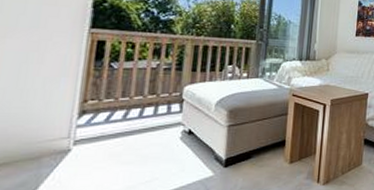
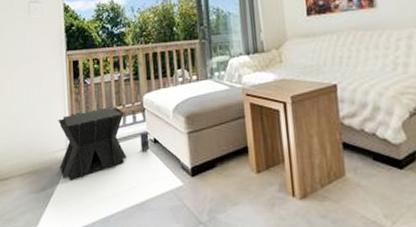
side table: none [53,94,184,173] -> present [58,106,150,181]

